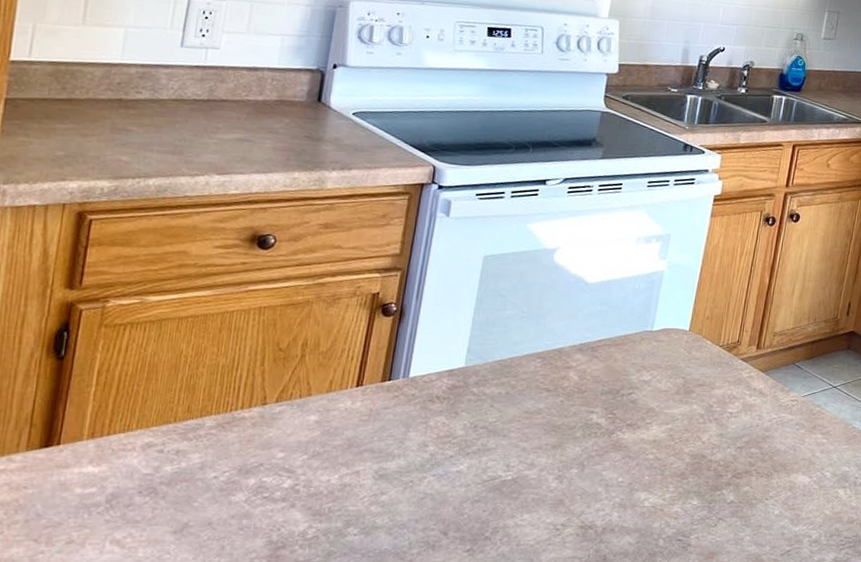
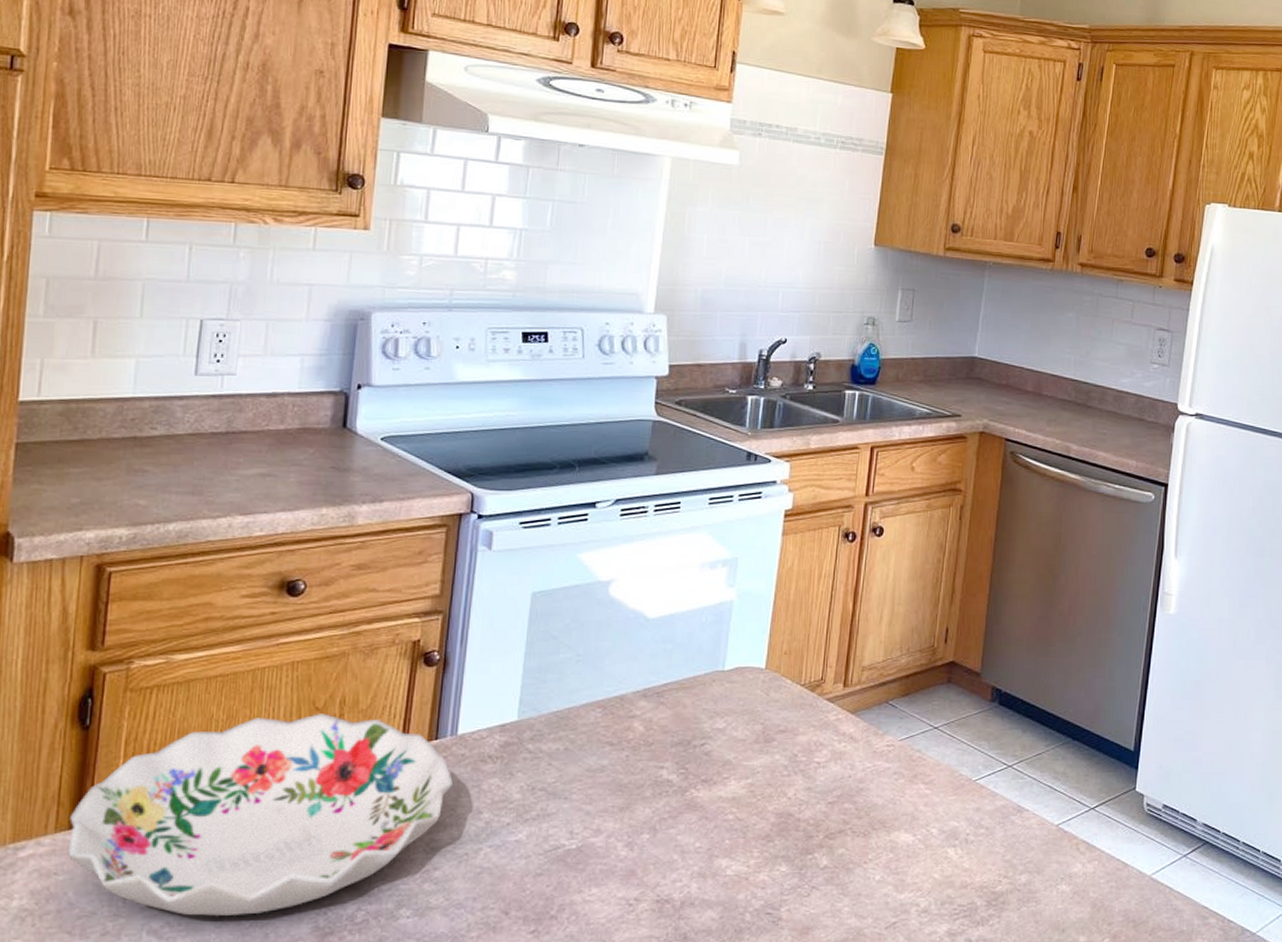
decorative bowl: none [37,354,403,529] -> present [67,714,453,916]

